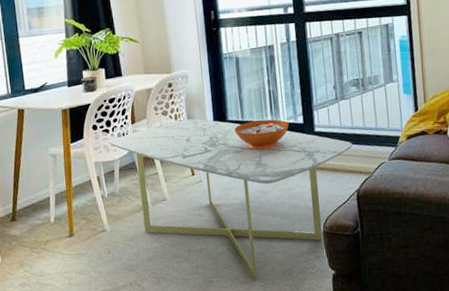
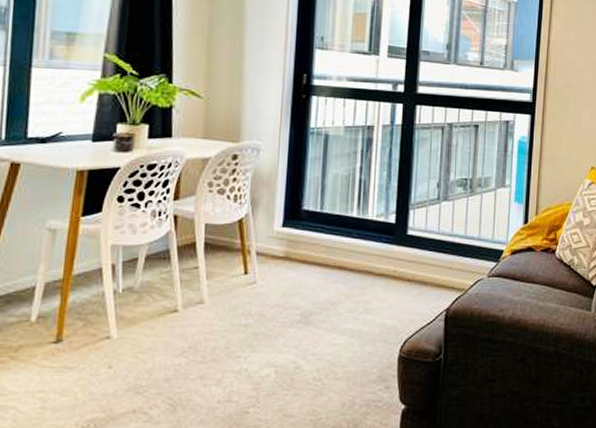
coffee table: present [108,118,352,281] -> none [136,203,449,414]
decorative bowl: present [234,119,289,149] -> none [309,214,377,249]

